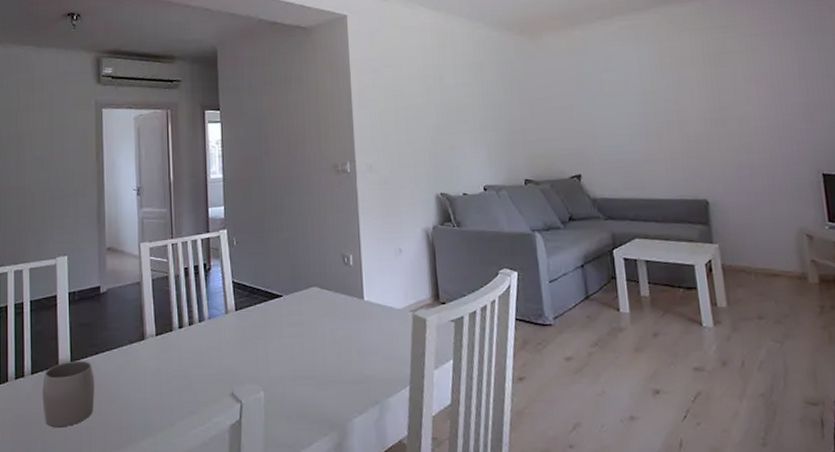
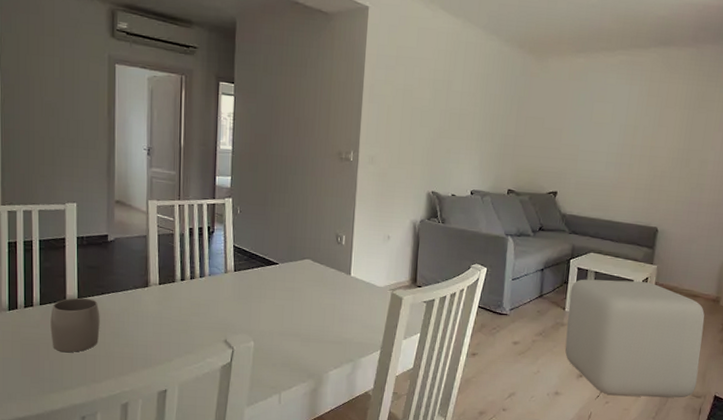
pouf: none [621,265,808,414] -> present [565,279,705,398]

